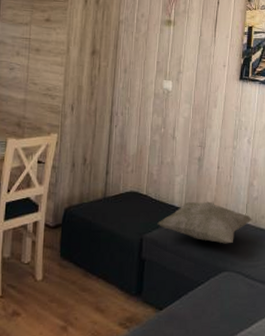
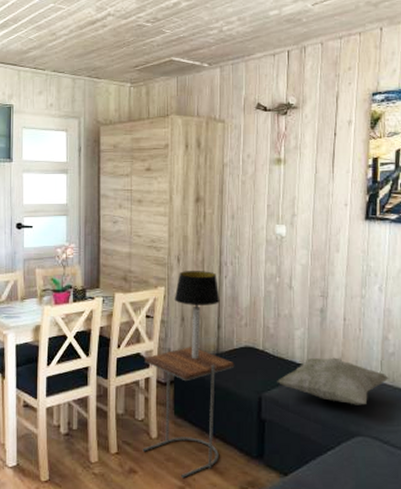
side table: none [26,191,120,319] -> present [142,346,235,479]
table lamp: none [66,119,110,203] -> present [174,271,220,358]

